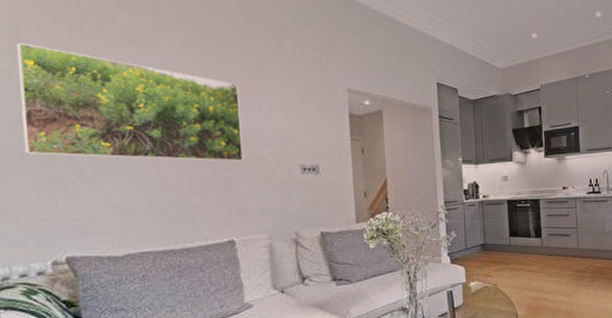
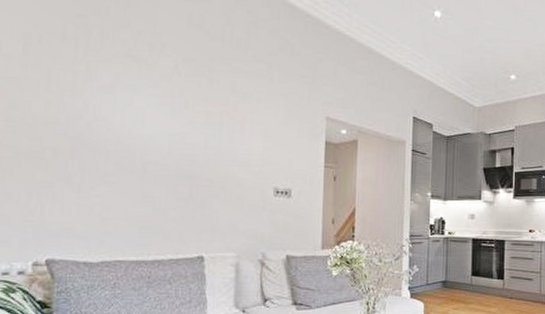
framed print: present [16,43,244,162] -> none [21,54,224,180]

